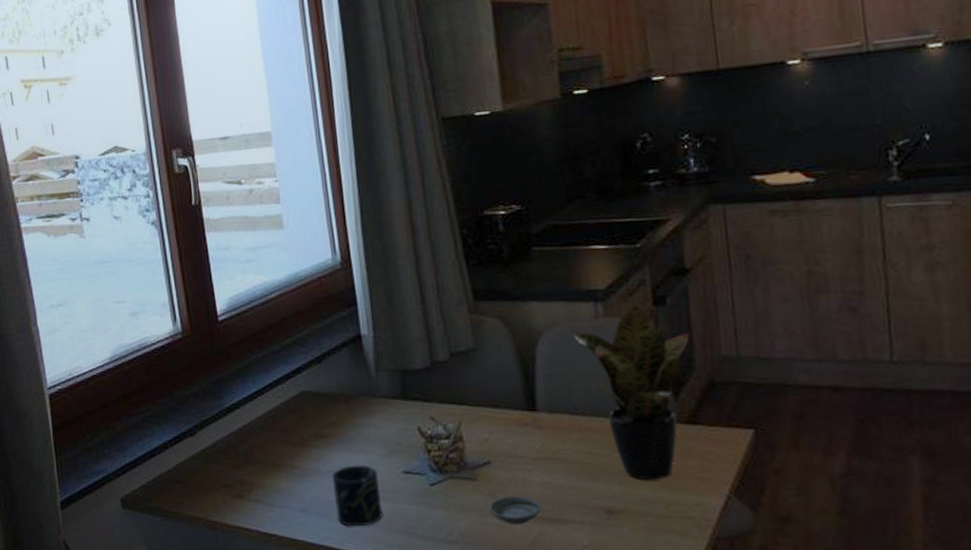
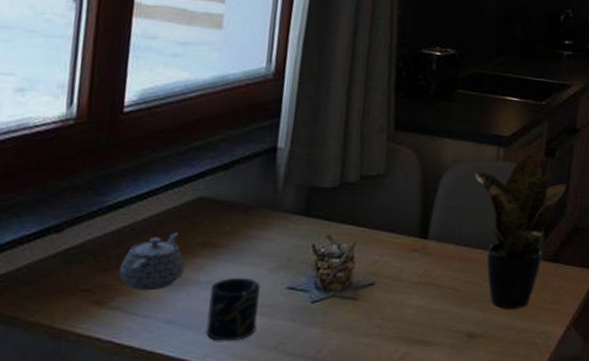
teapot: none [249,427,305,483] -> present [118,232,185,291]
saucer: present [489,496,542,524] -> none [363,318,412,344]

